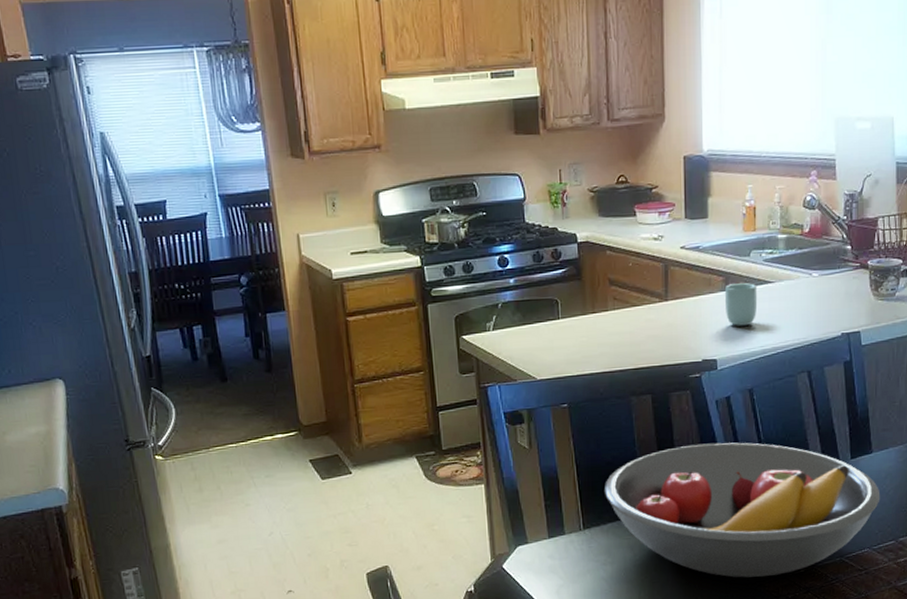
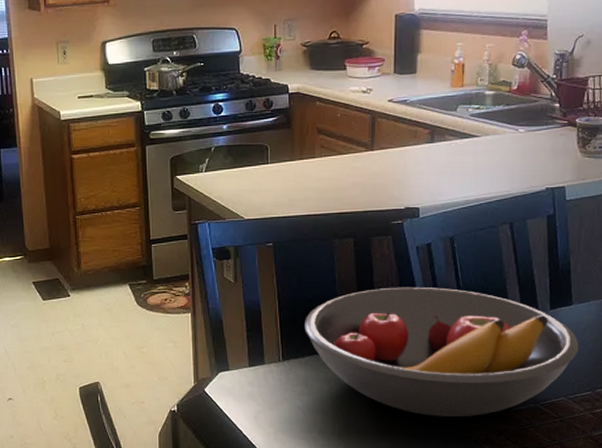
cup: present [724,283,758,326] -> none [429,136,463,177]

